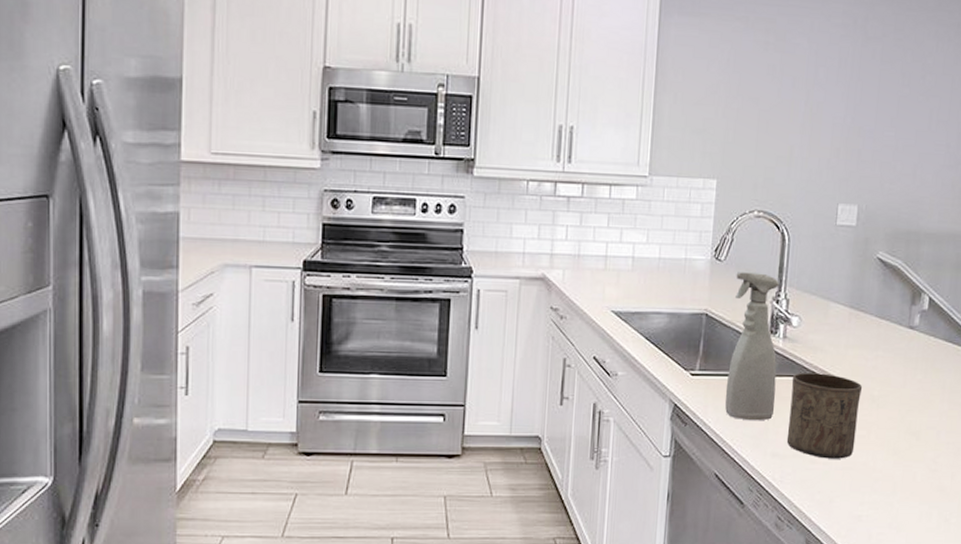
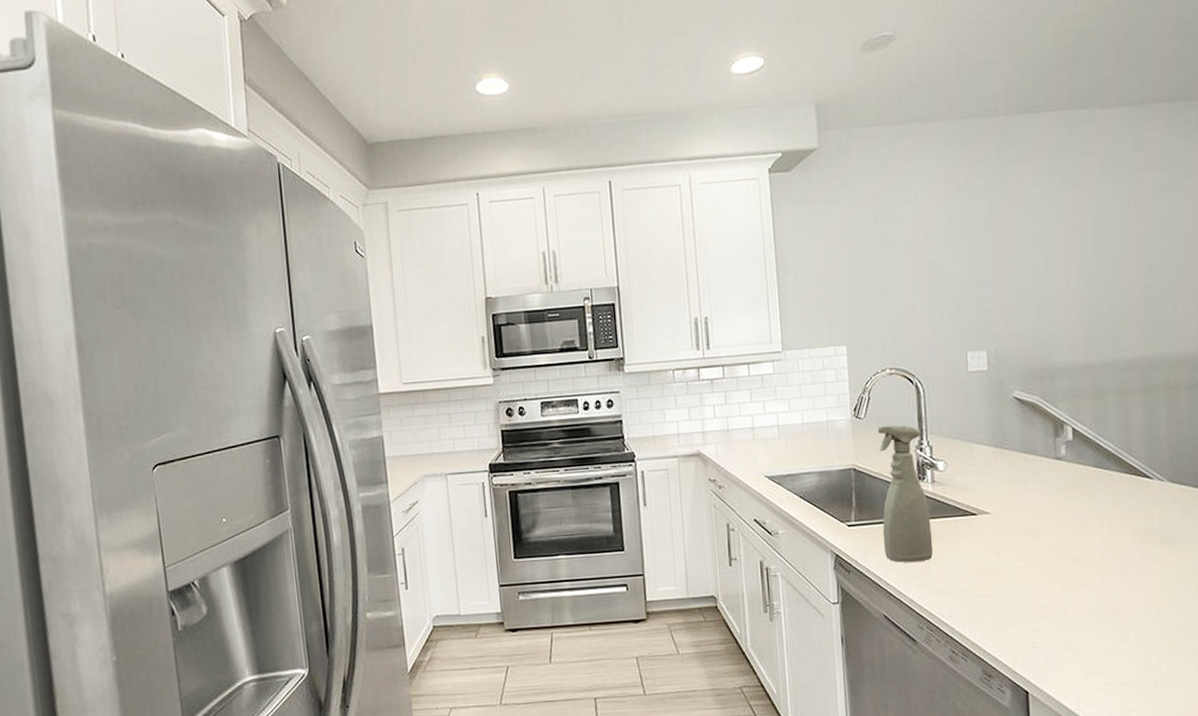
cup: present [786,373,863,459] -> none [946,511,1019,592]

